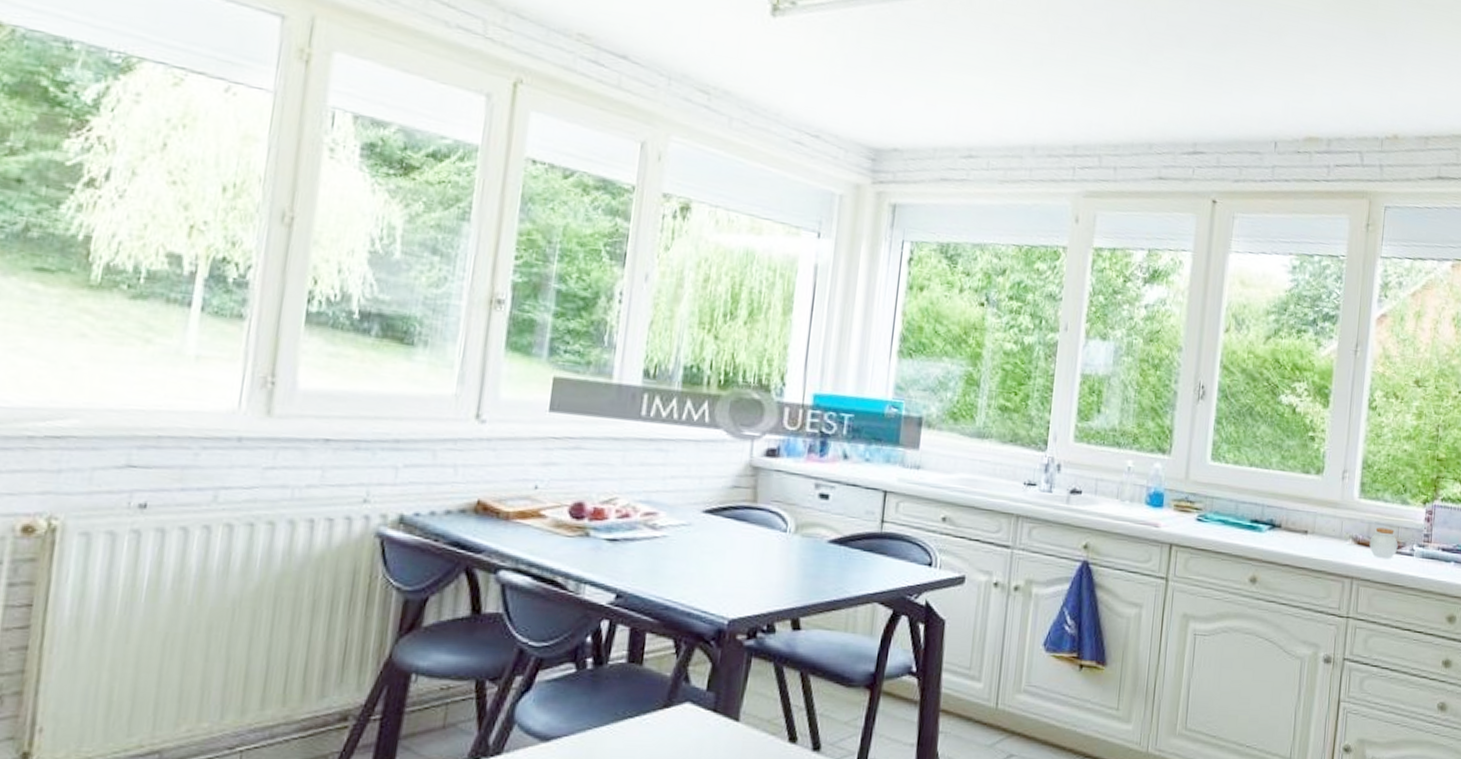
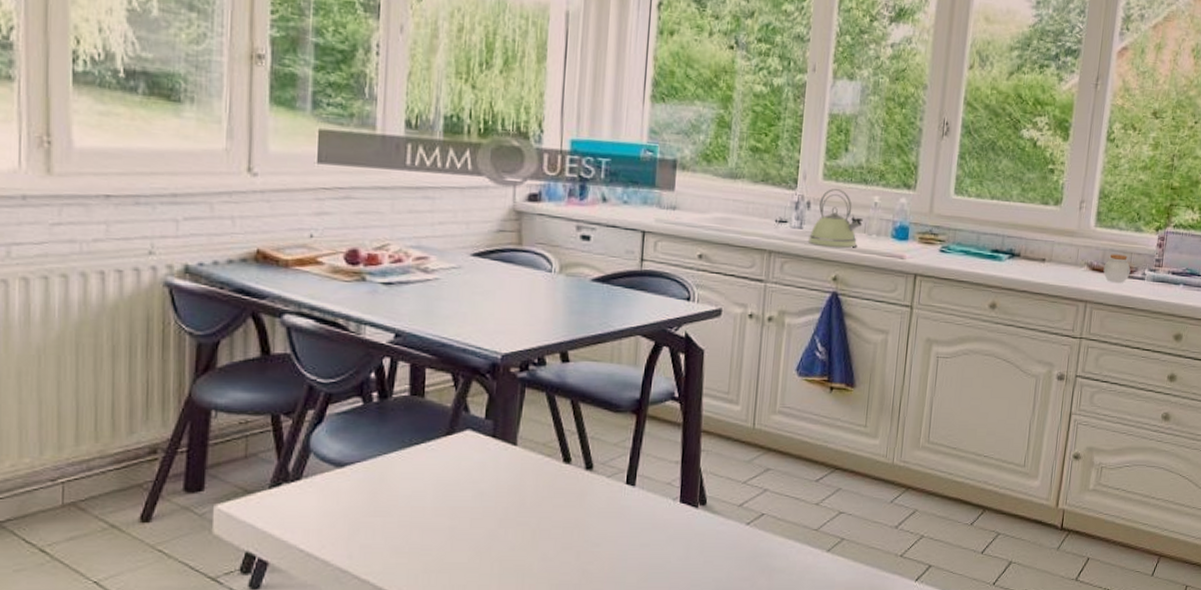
kettle: none [1057,451,1117,515] -> present [807,189,864,249]

